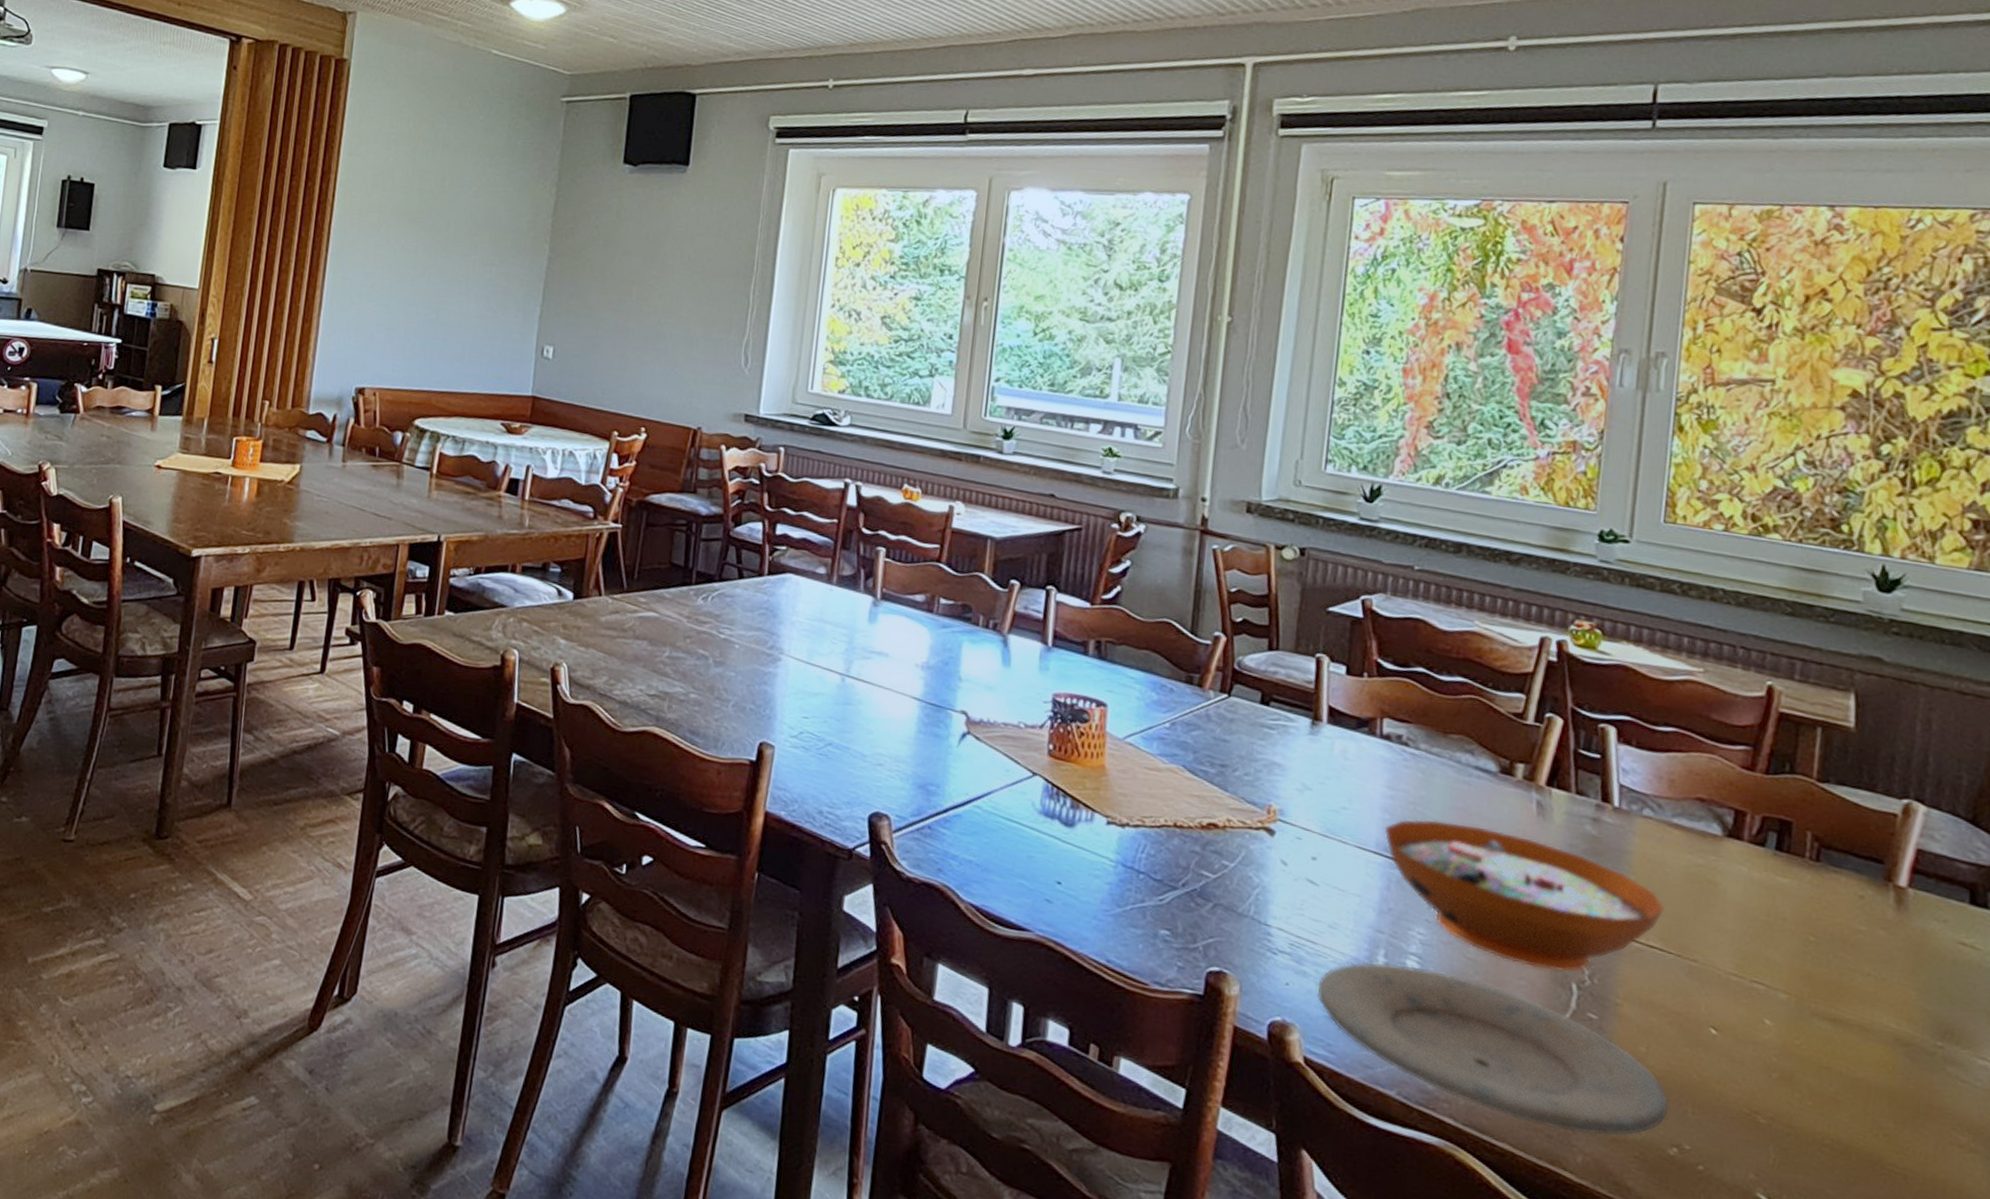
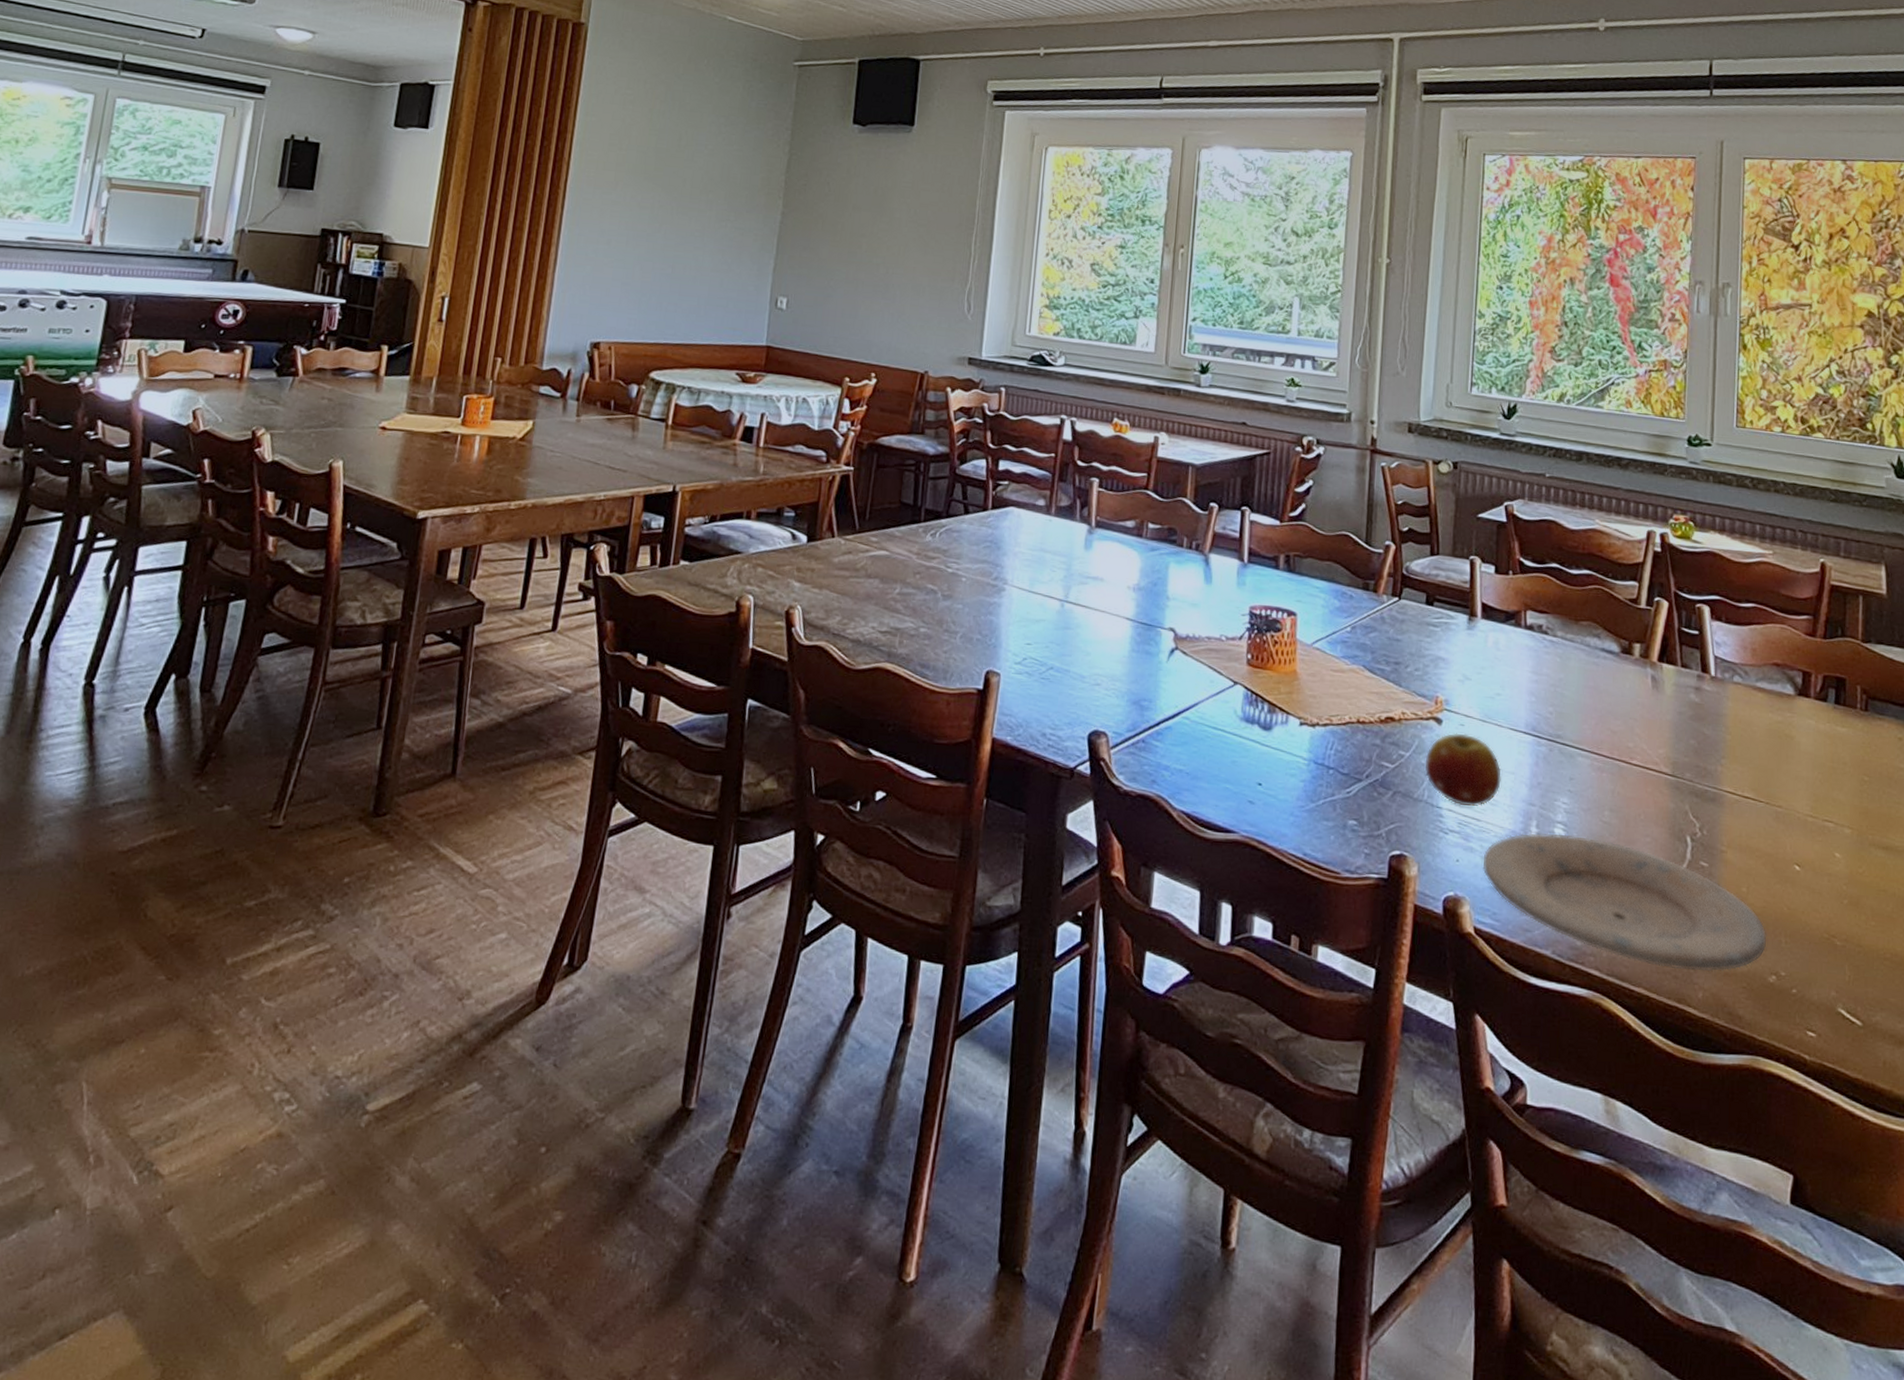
fruit: none [1252,846,1345,928] -> present [1425,733,1502,807]
decorative bowl: present [1384,819,1665,972] -> none [1531,699,1755,826]

